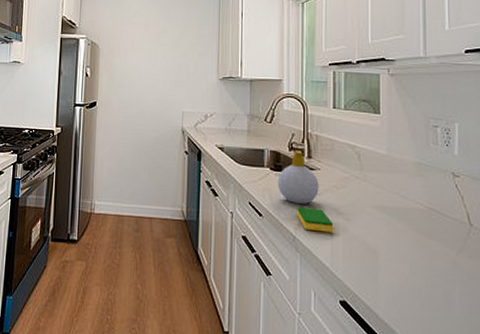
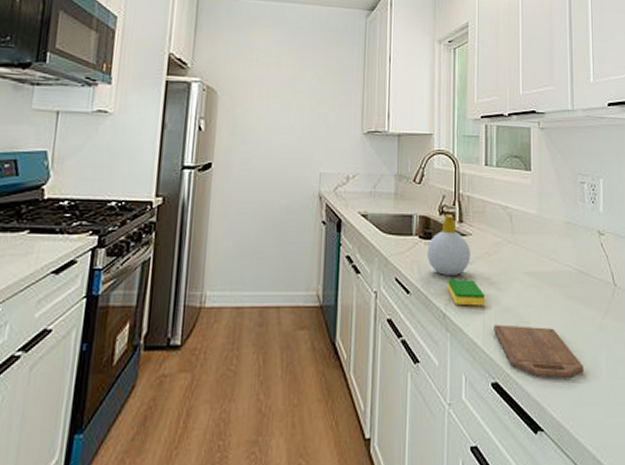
cutting board: none [342,250,435,307] -> present [494,324,583,379]

